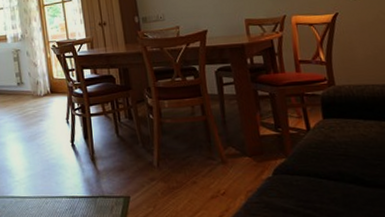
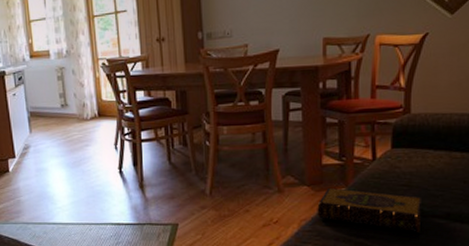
hardback book: none [261,158,366,204] -> present [317,187,423,234]

